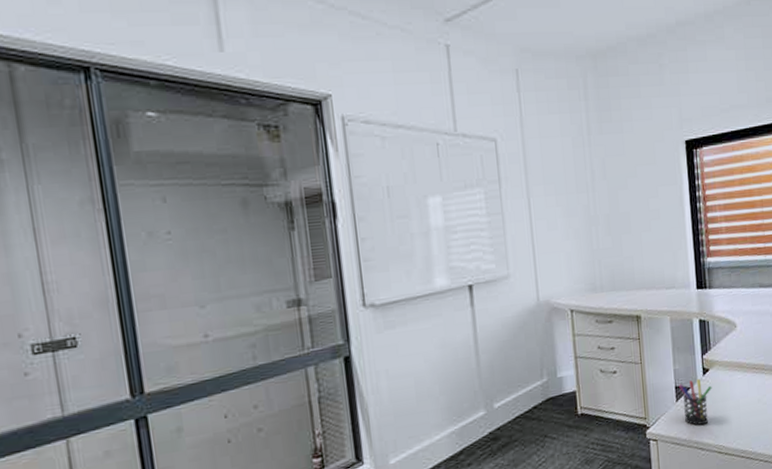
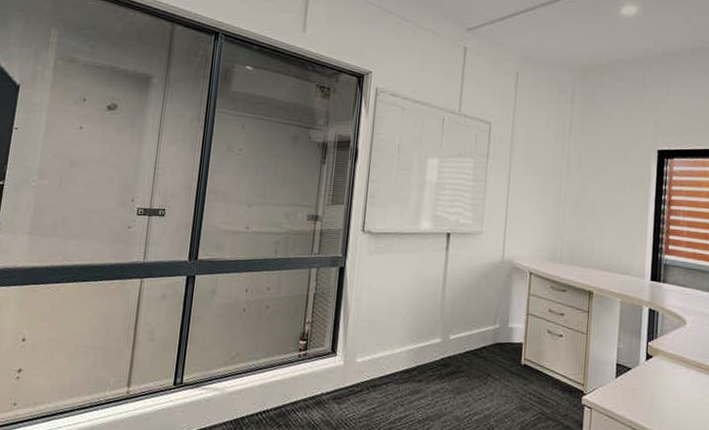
pen holder: present [679,378,712,425] -> none [620,362,654,406]

